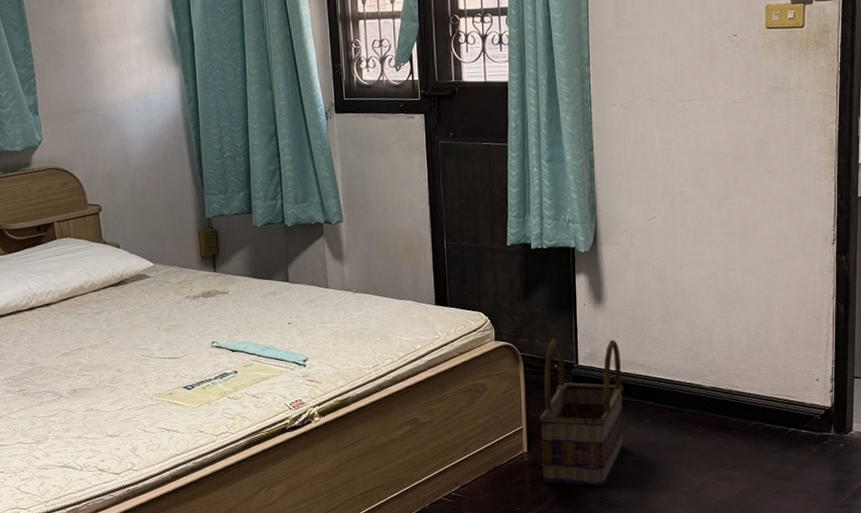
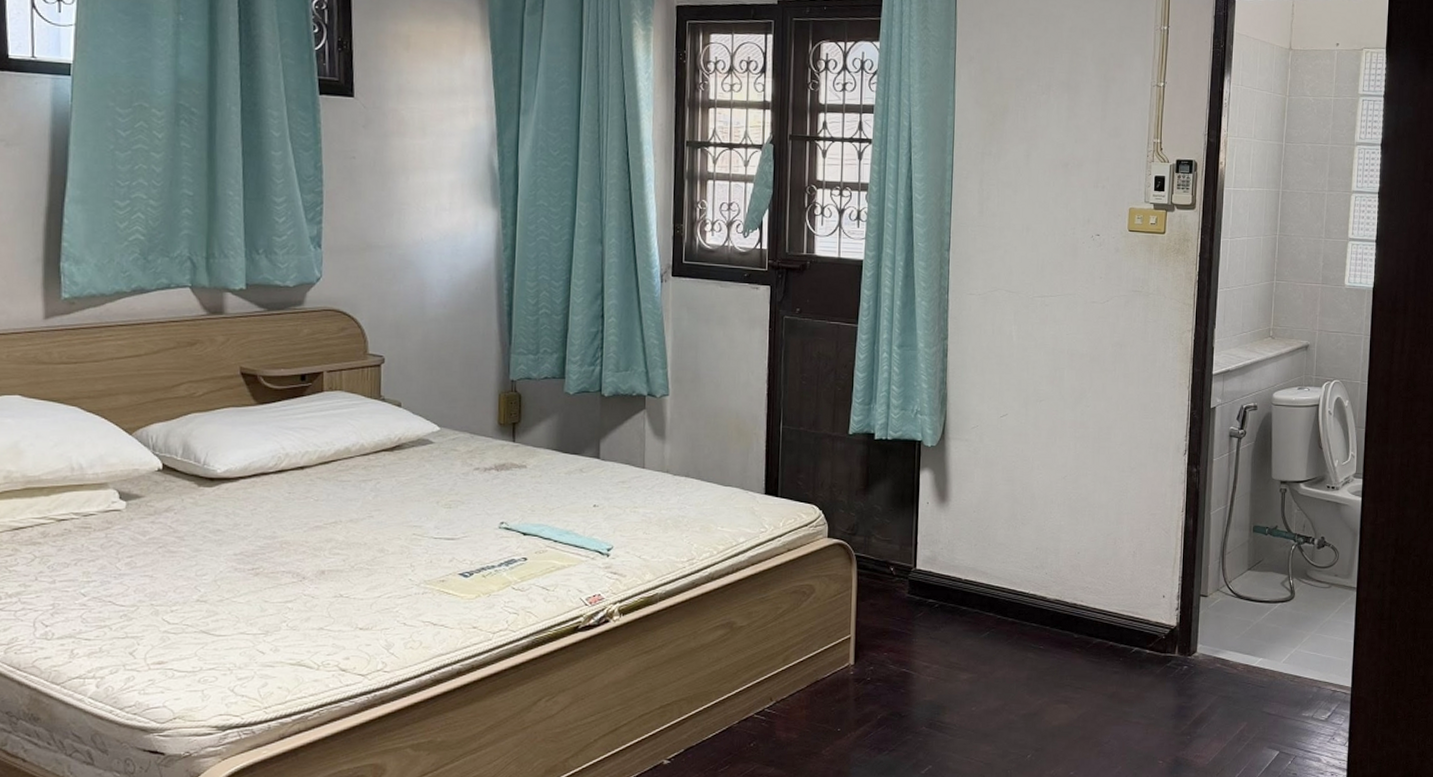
basket: present [539,337,624,486] -> none [869,537,963,705]

